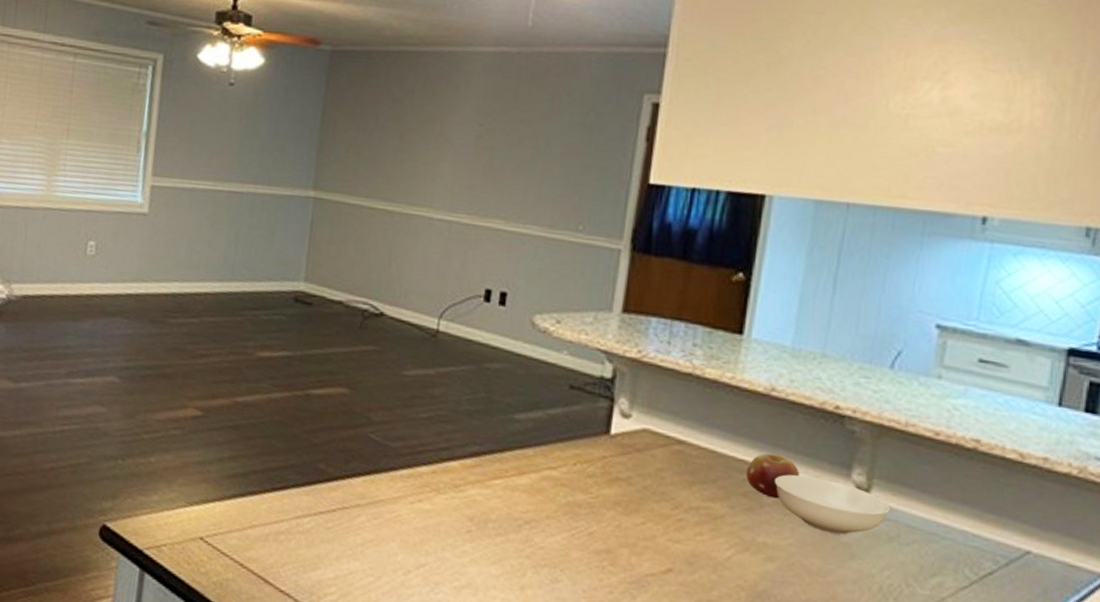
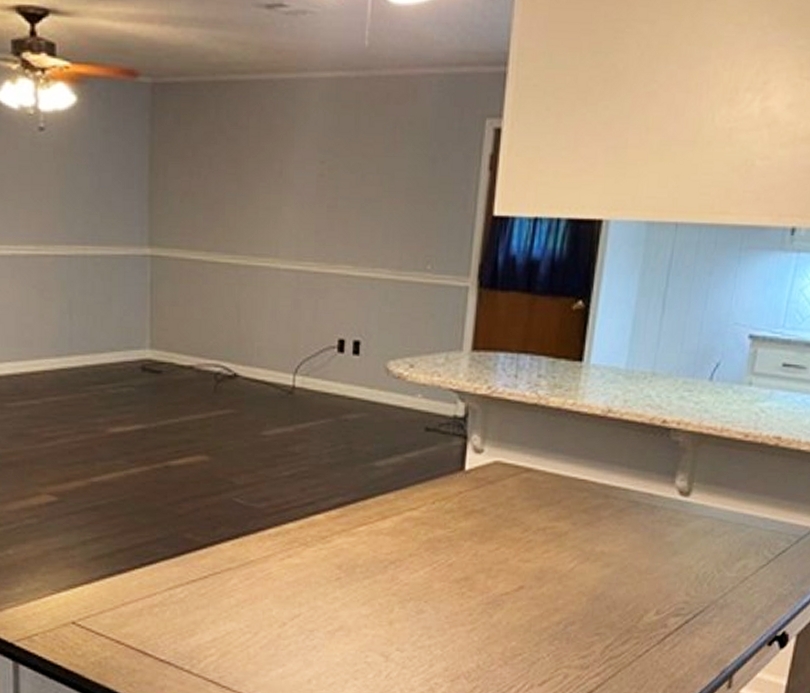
fruit: present [745,453,800,499] -> none [585,471,632,511]
bowl: present [774,474,890,535] -> none [610,487,706,535]

